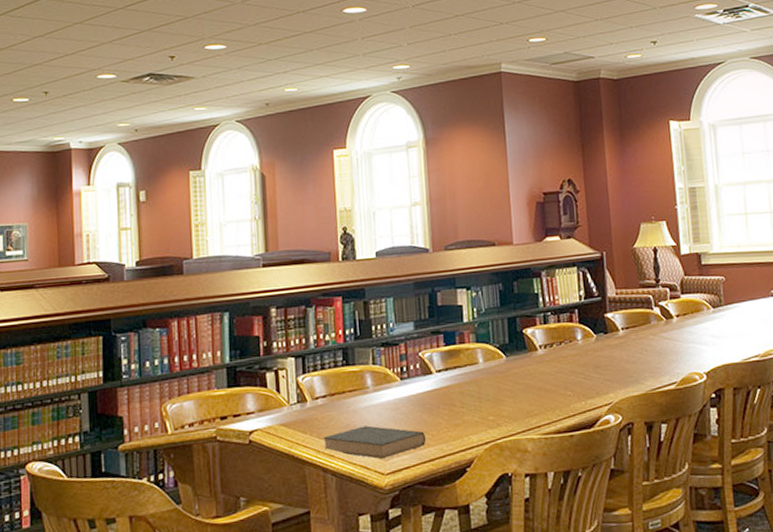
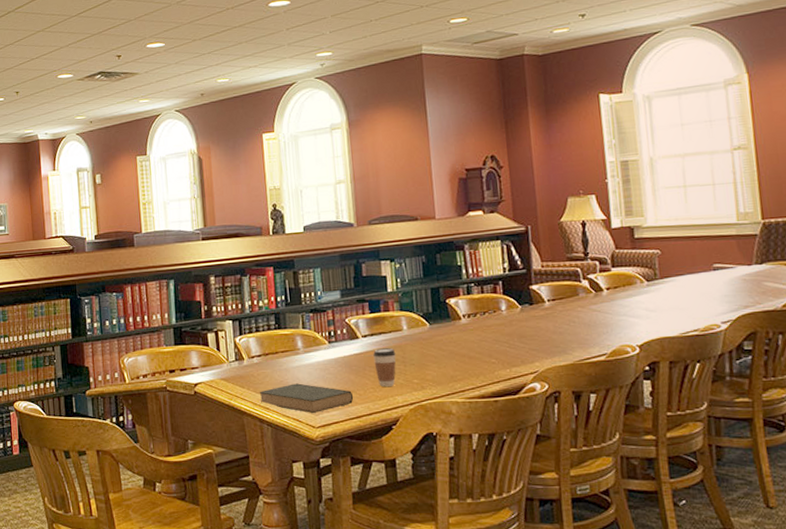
coffee cup: none [447,383,471,426] -> present [373,348,396,387]

